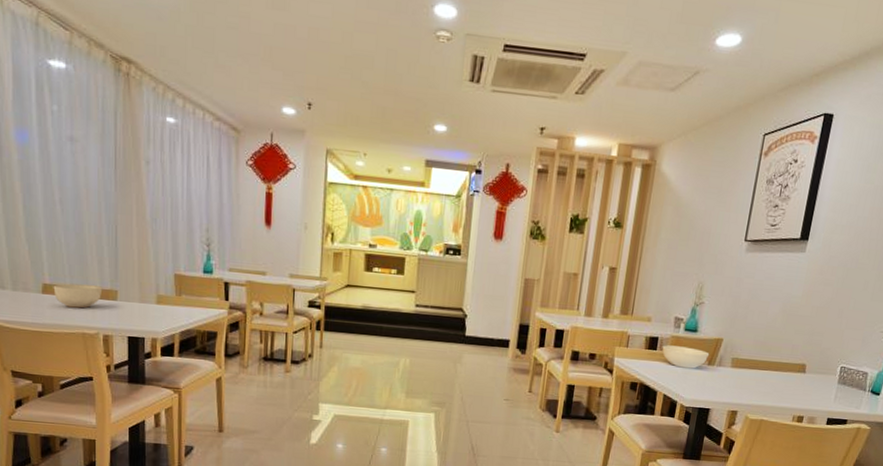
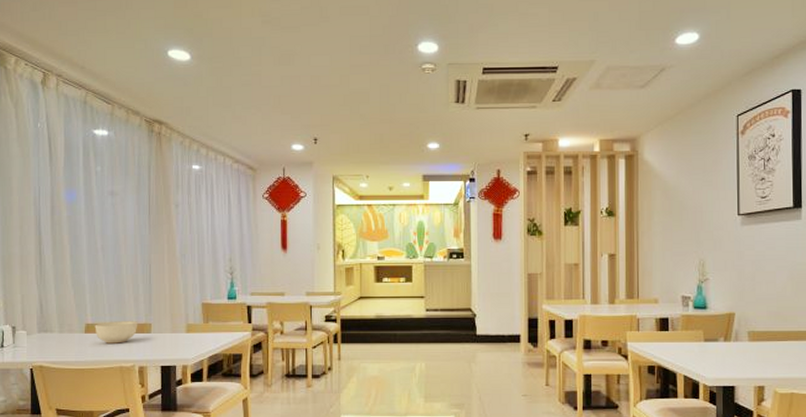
bowl: present [662,345,710,369] -> none [674,325,724,346]

